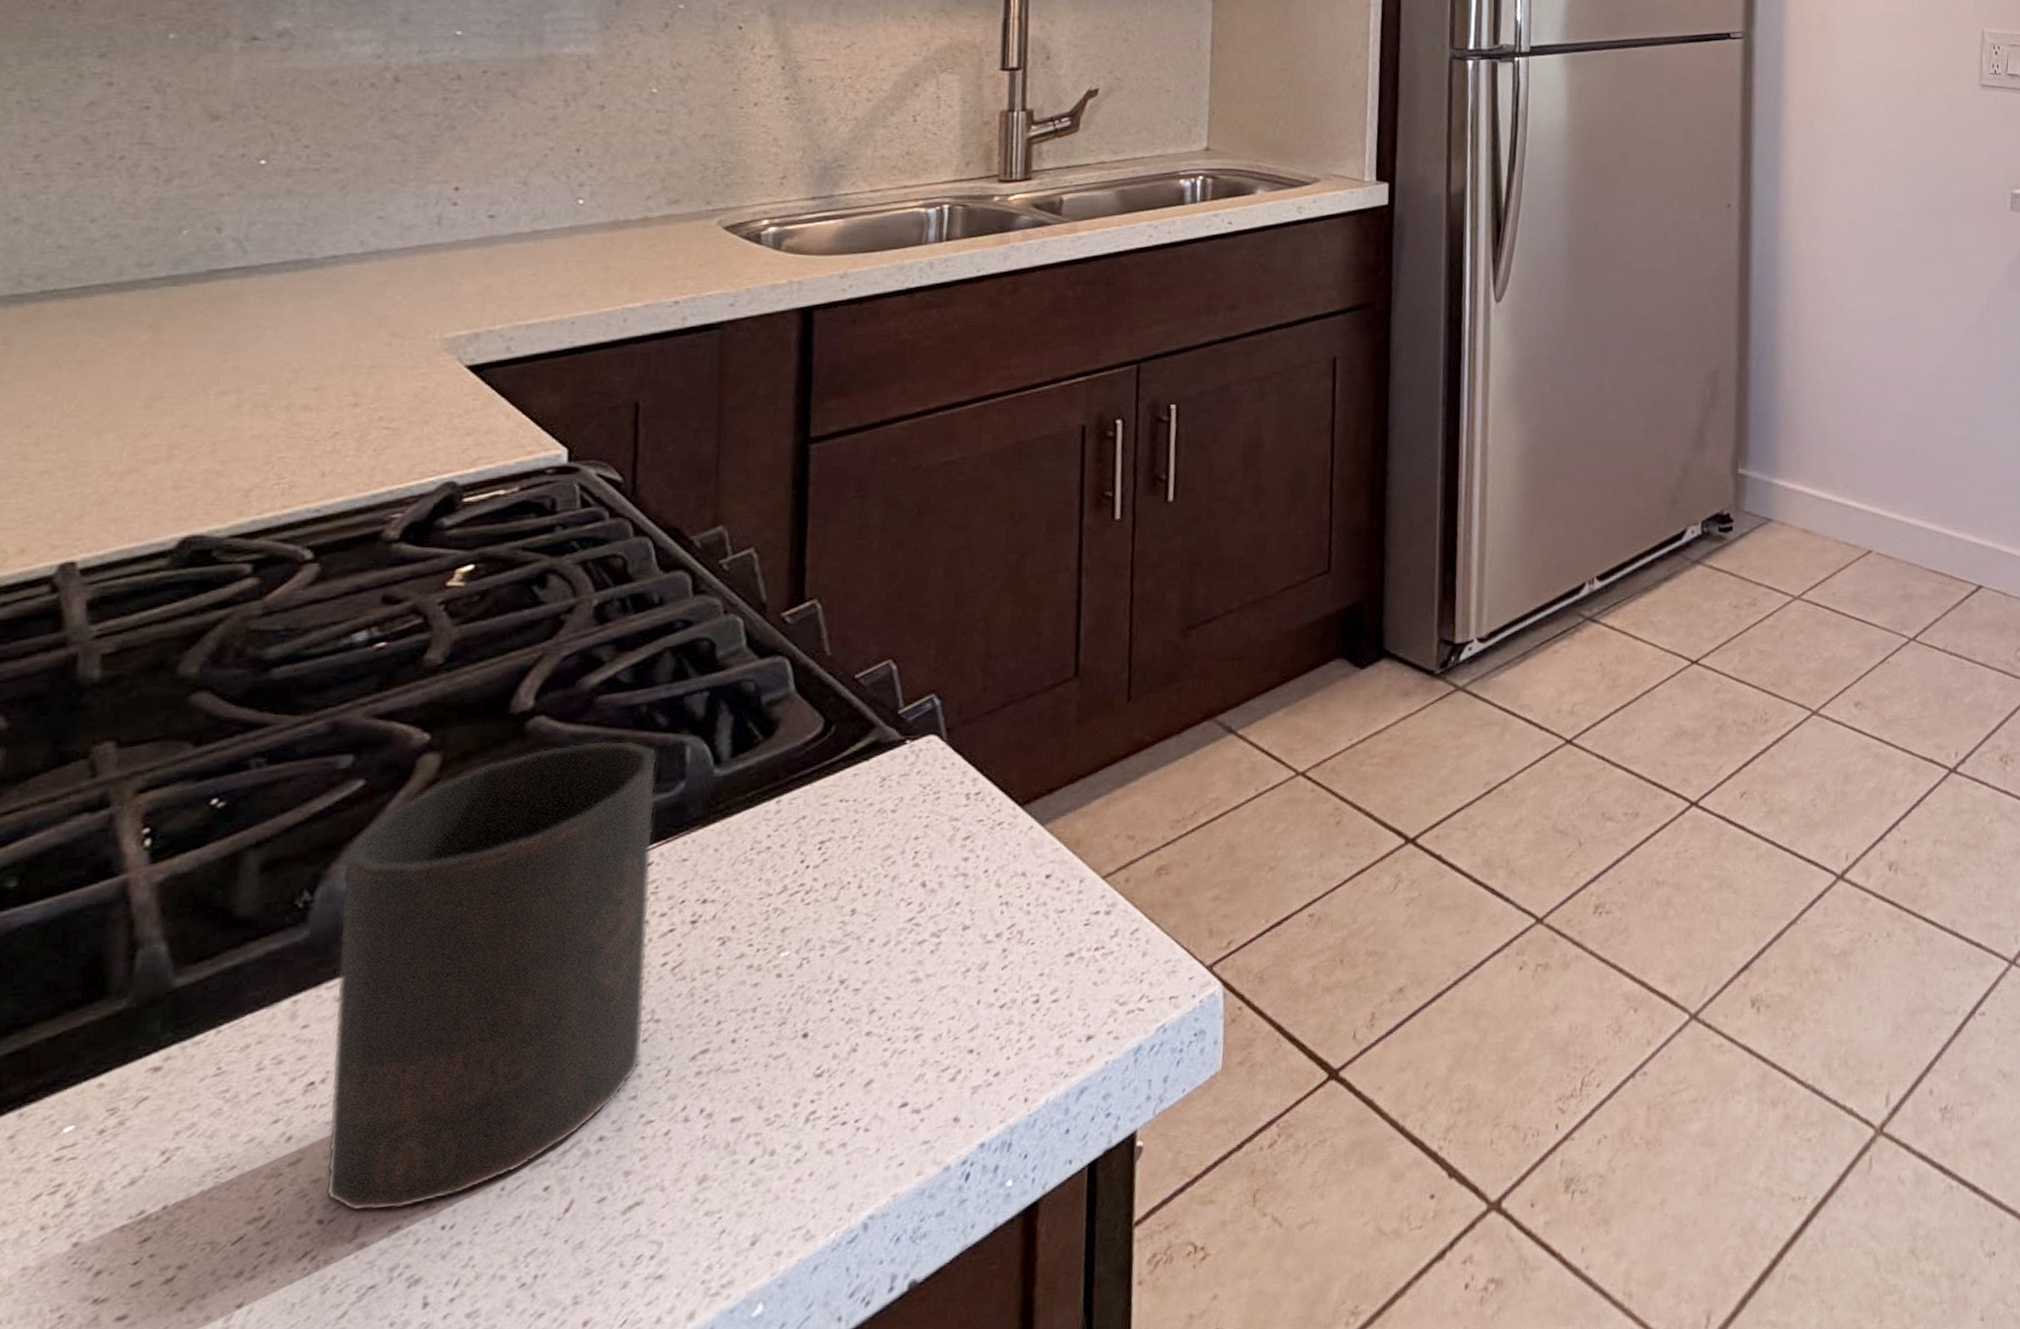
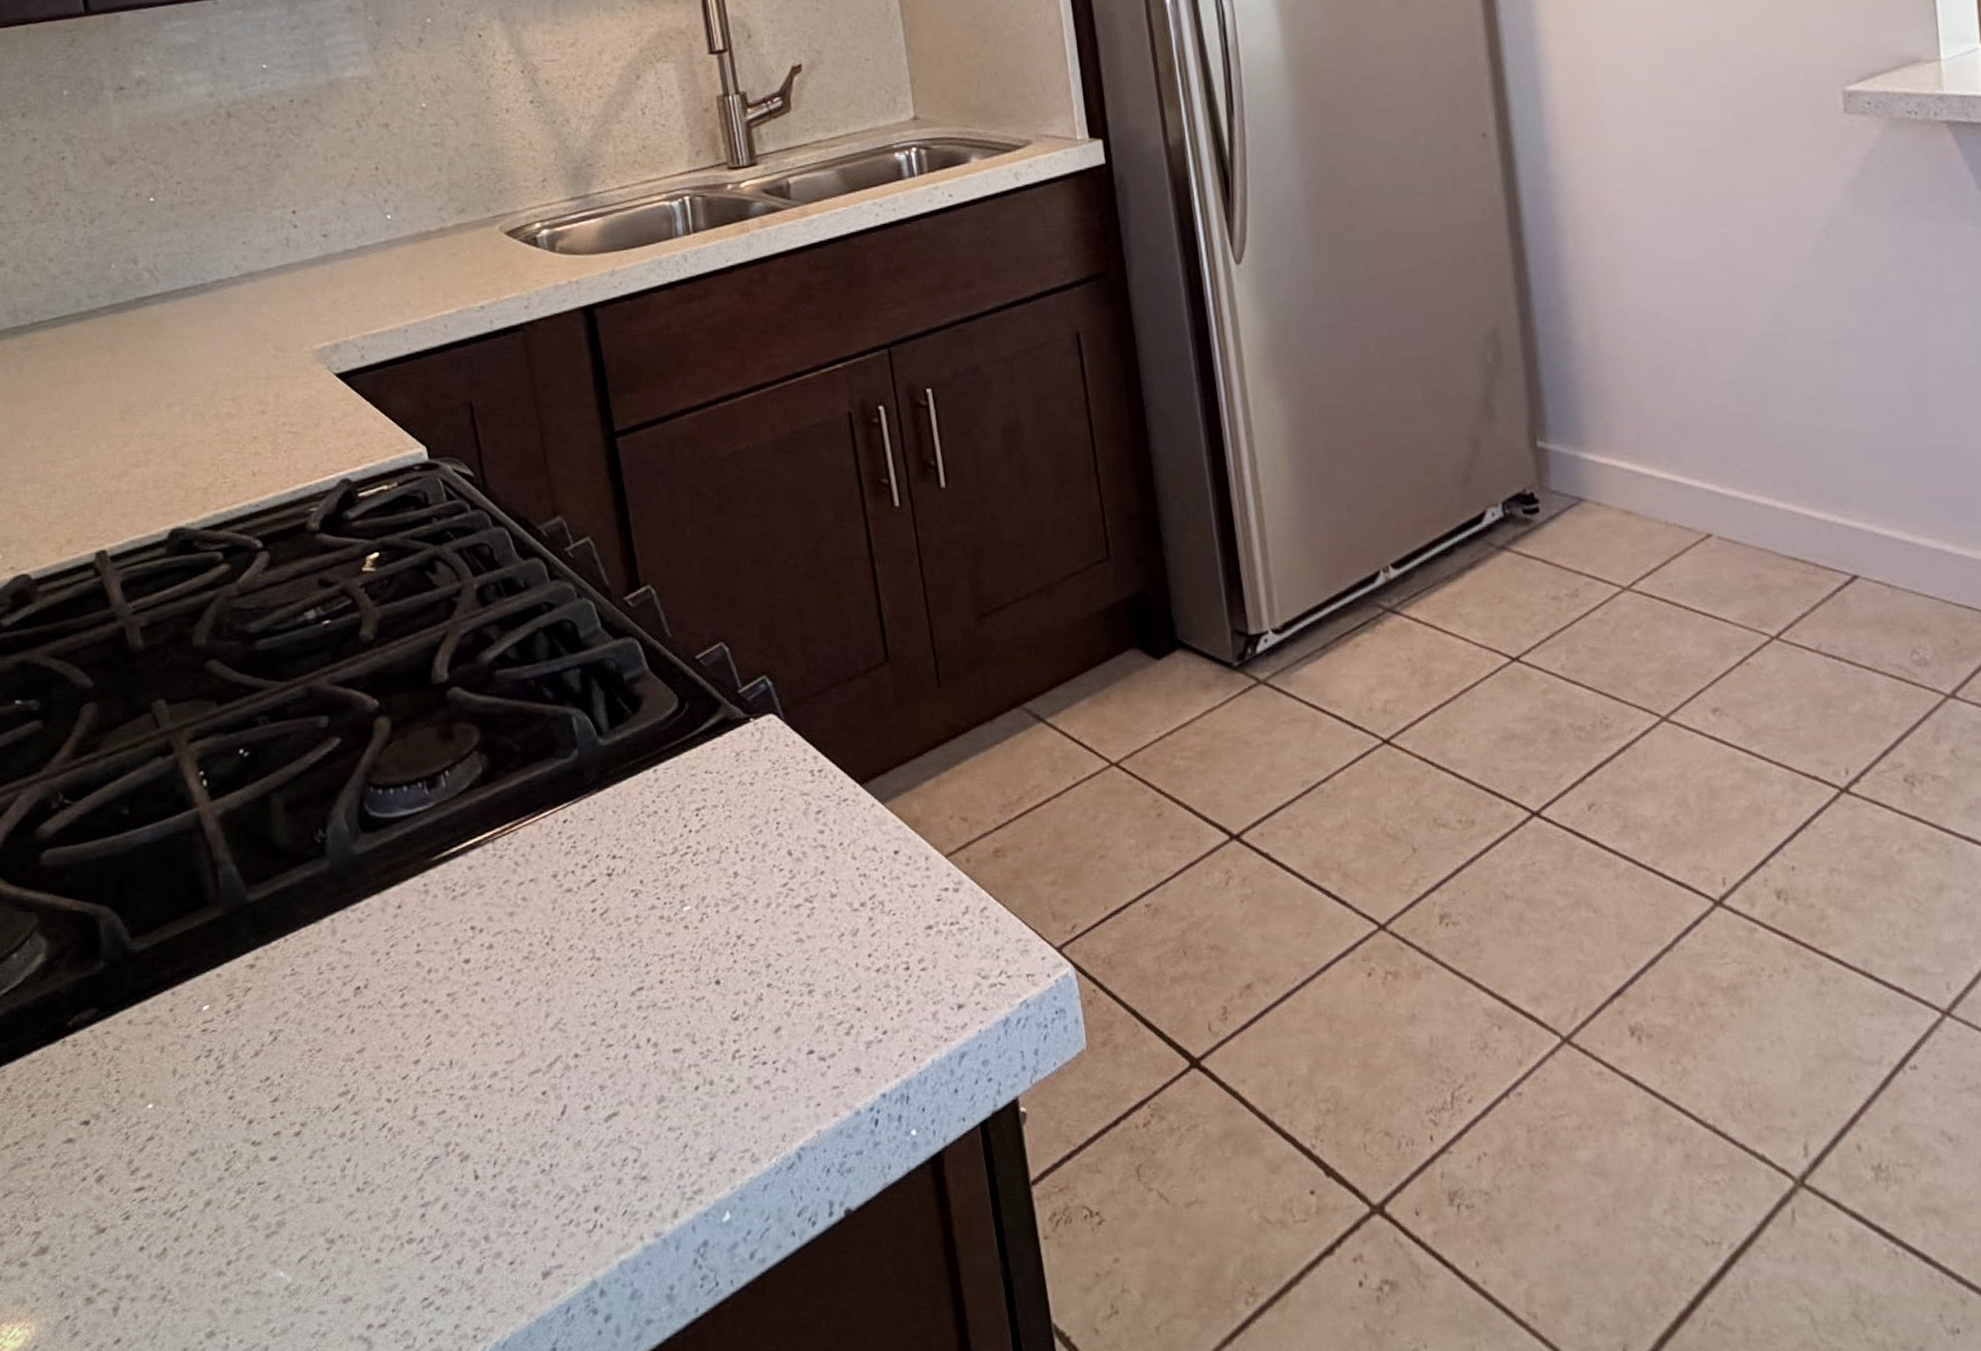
cup: present [325,740,657,1212] -> none [340,710,593,1097]

